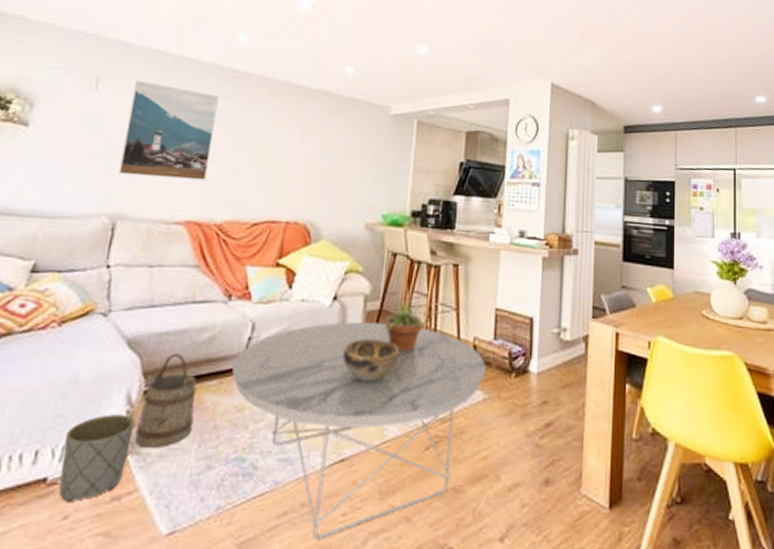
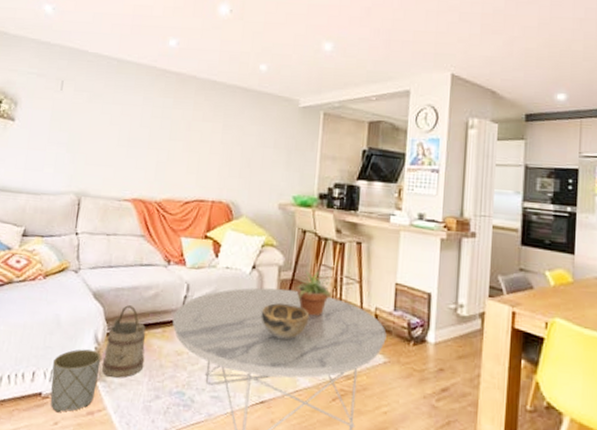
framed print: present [119,80,219,180] -> none [81,81,155,165]

